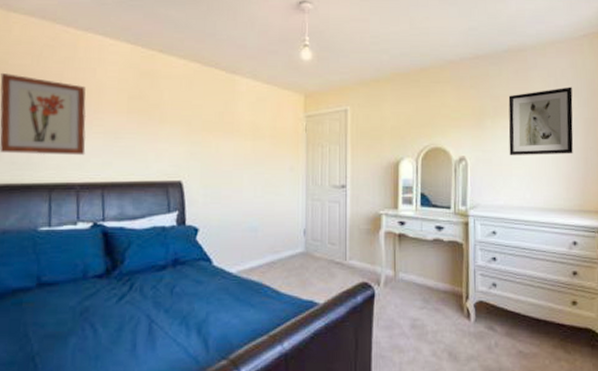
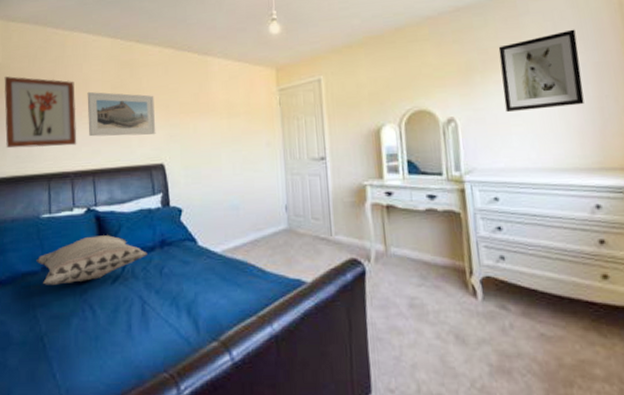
decorative pillow: none [30,252,158,302] -> present [36,235,148,285]
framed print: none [99,99,176,151] -> present [87,91,156,137]

